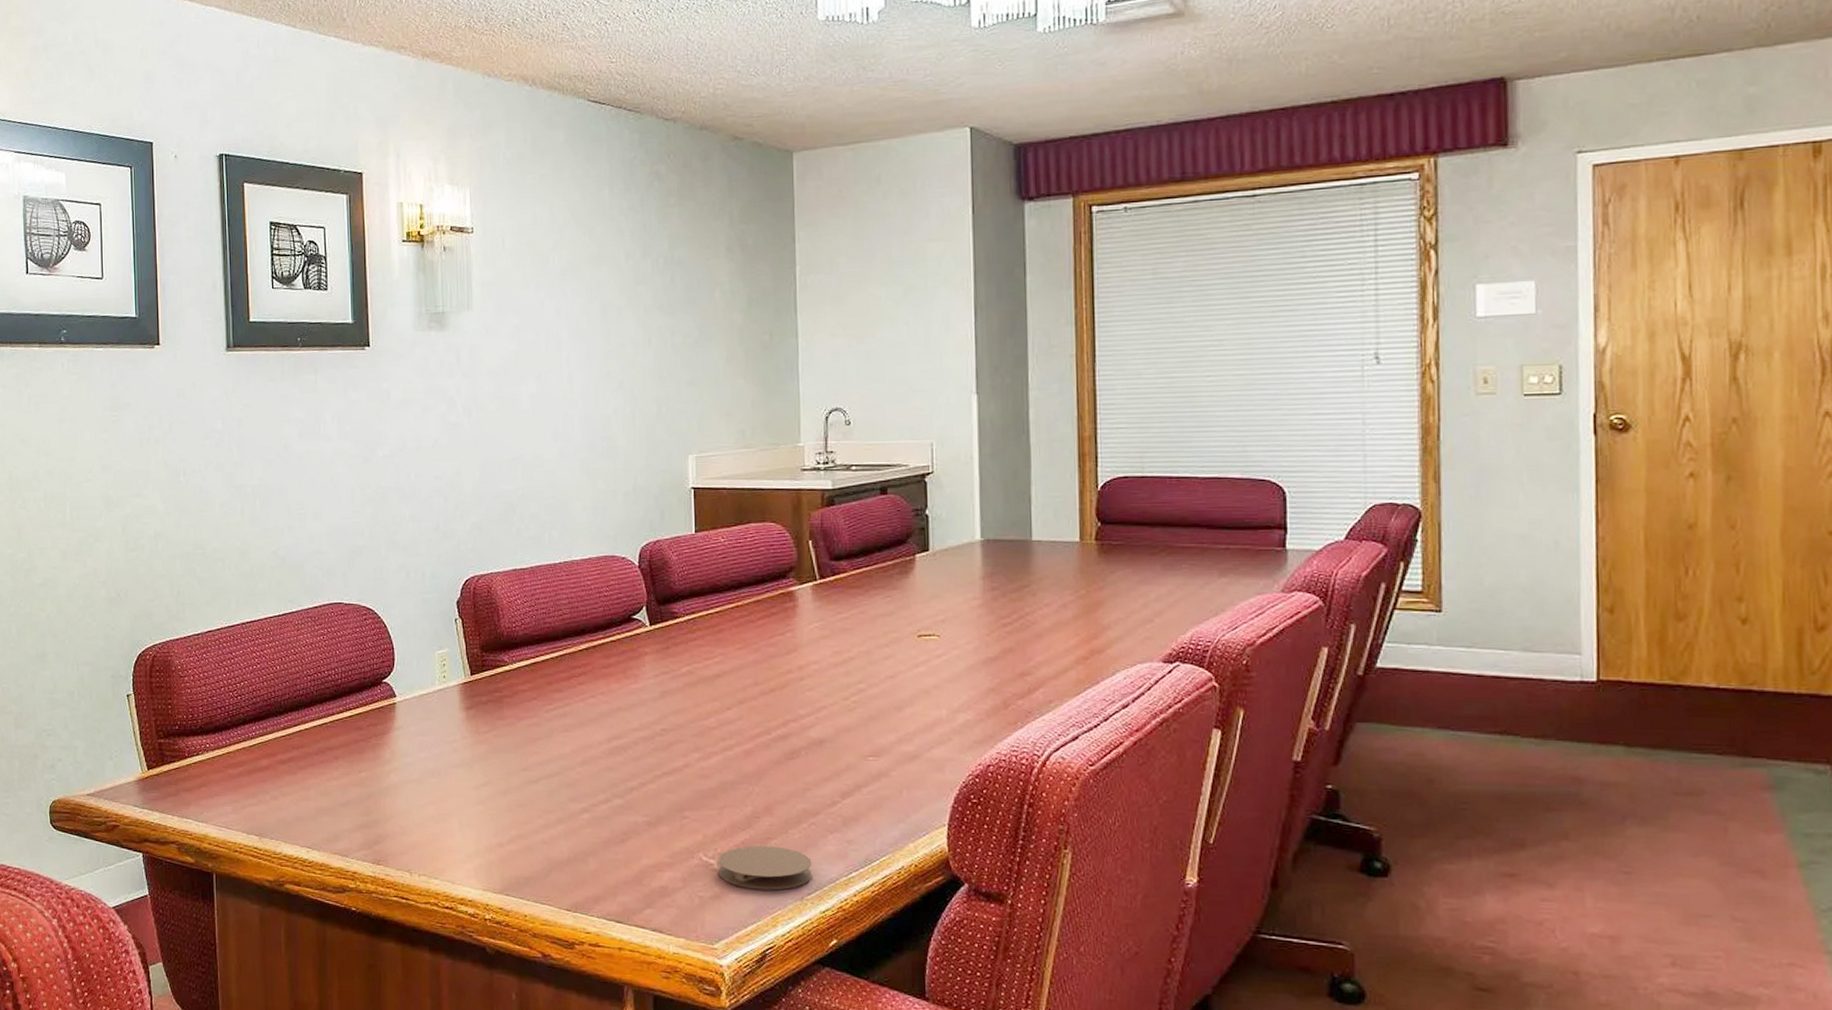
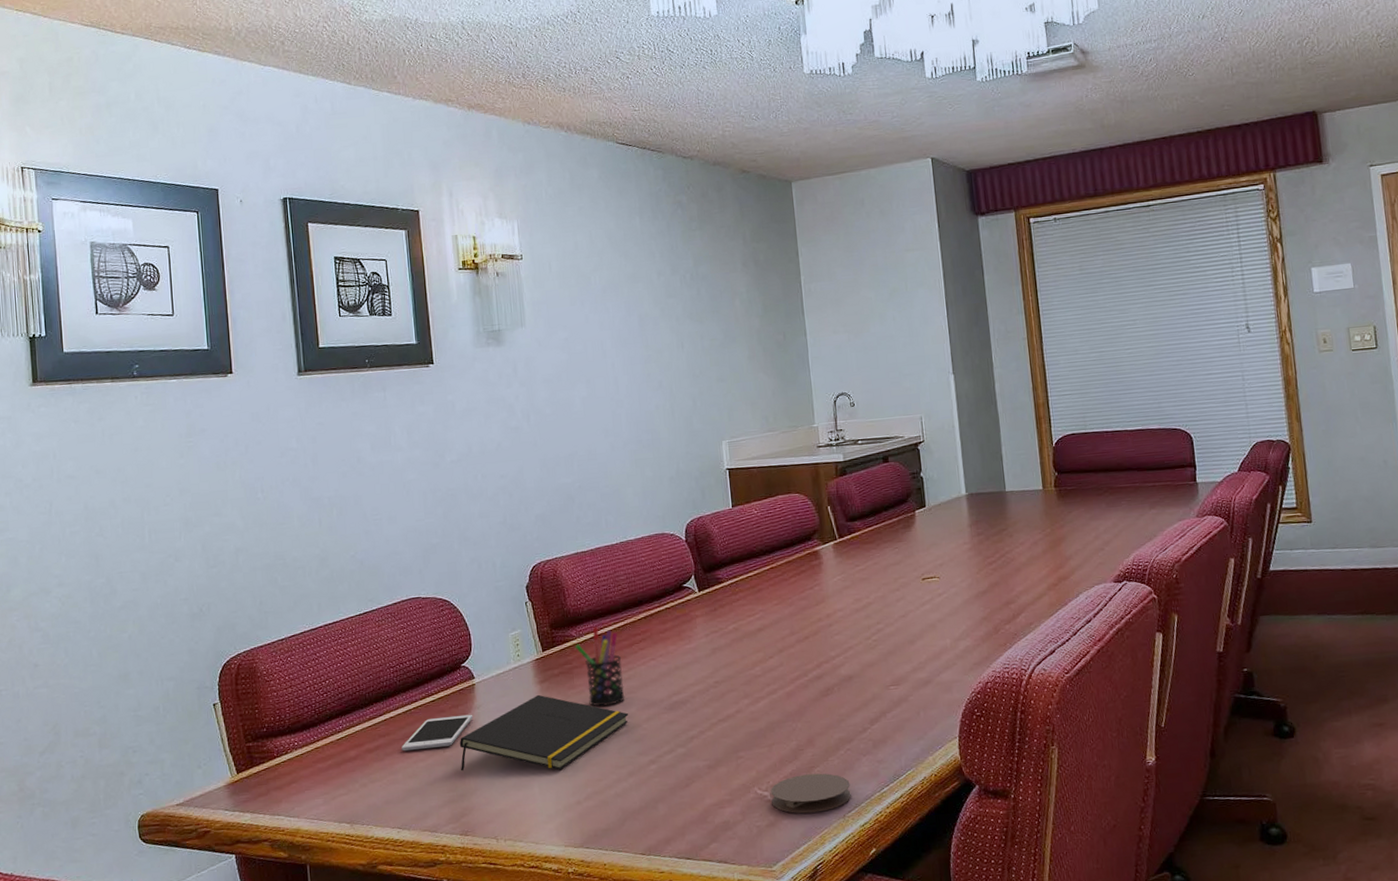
cell phone: none [315,734,392,767] -> present [401,714,473,752]
notepad: none [375,722,562,806] -> present [459,694,629,771]
pen holder: none [506,652,559,743] -> present [575,625,625,707]

